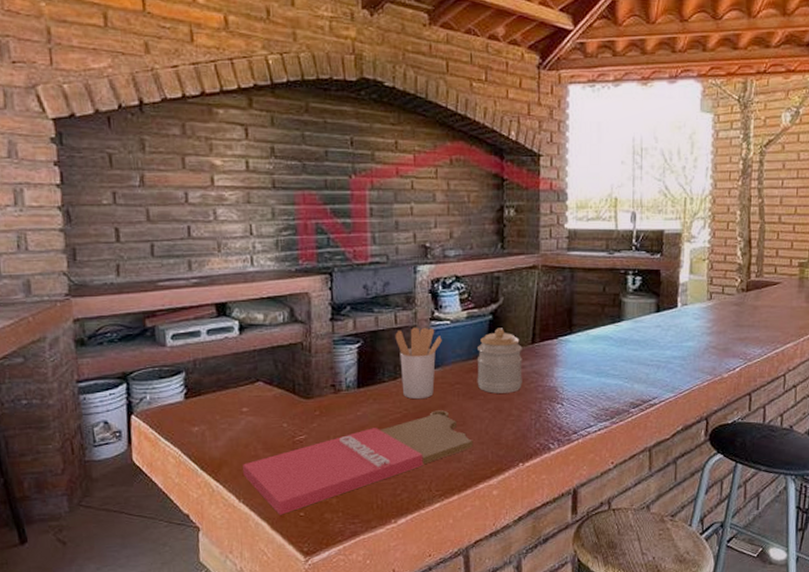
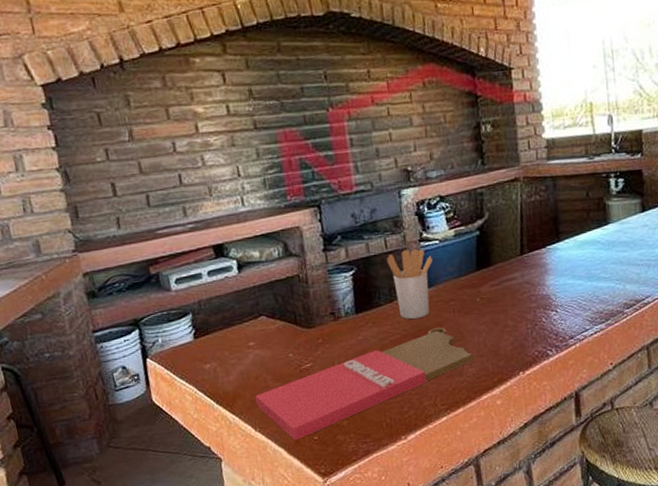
jar: present [477,328,522,393] -> none [468,242,515,307]

